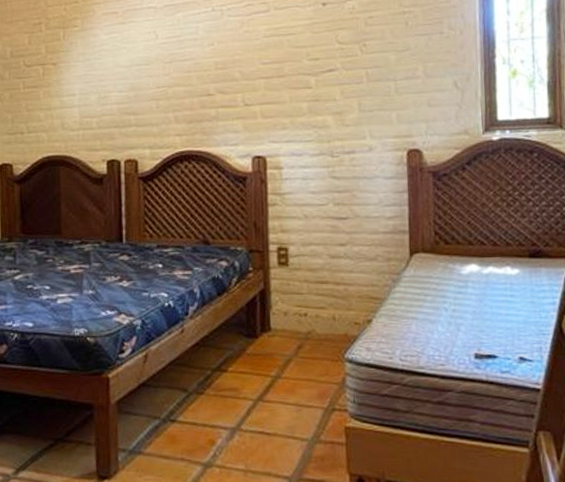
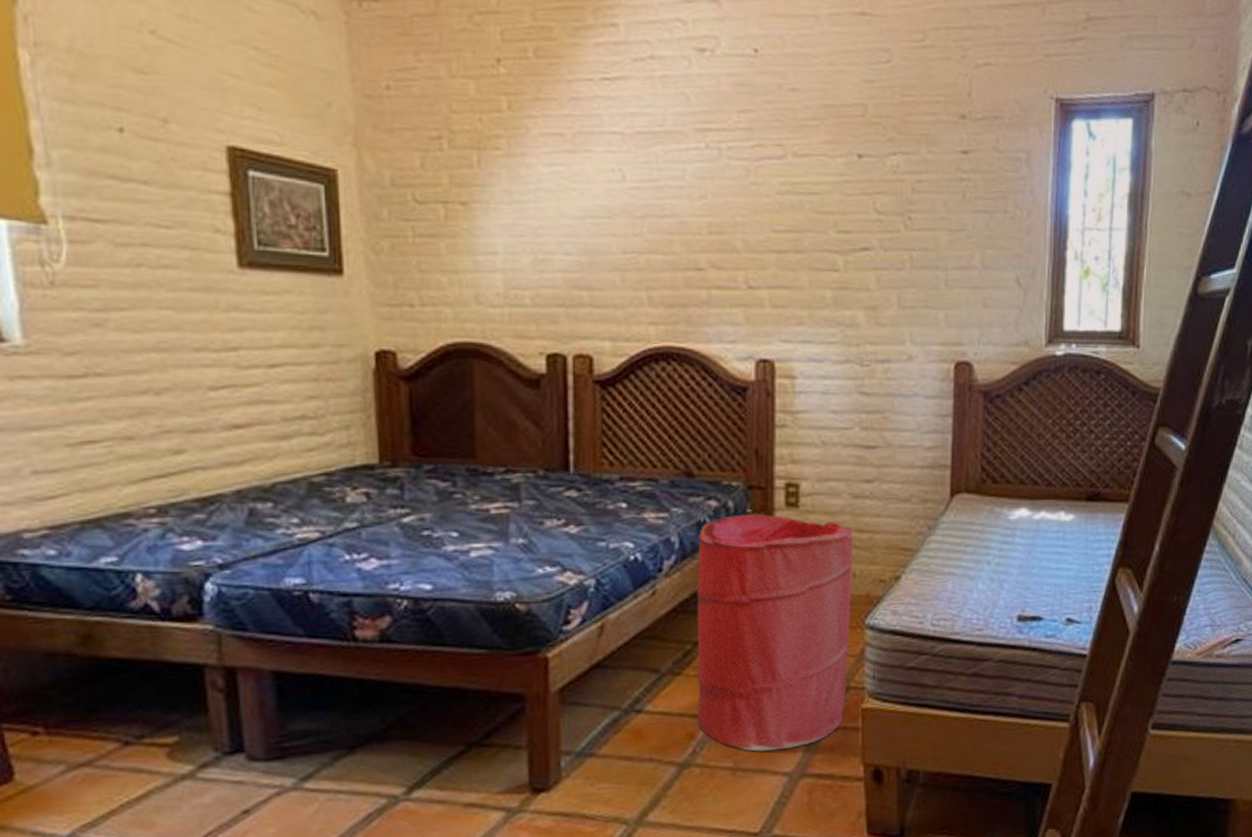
laundry hamper: none [213,271,333,458] -> present [696,514,853,752]

